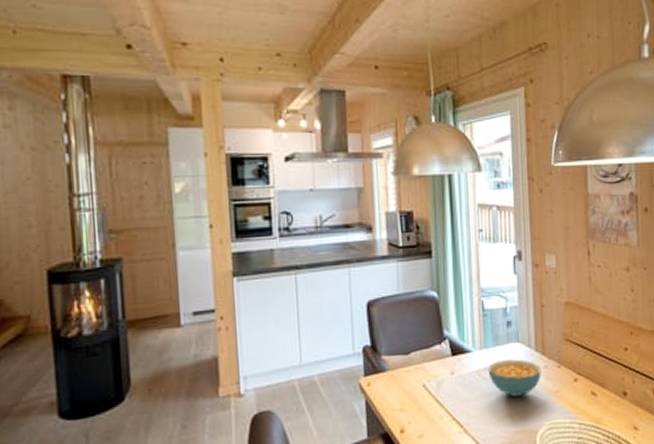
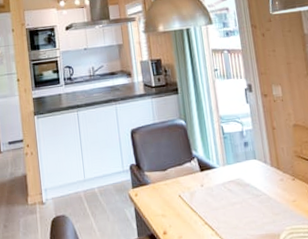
cereal bowl: present [488,359,541,397] -> none [231,173,279,206]

